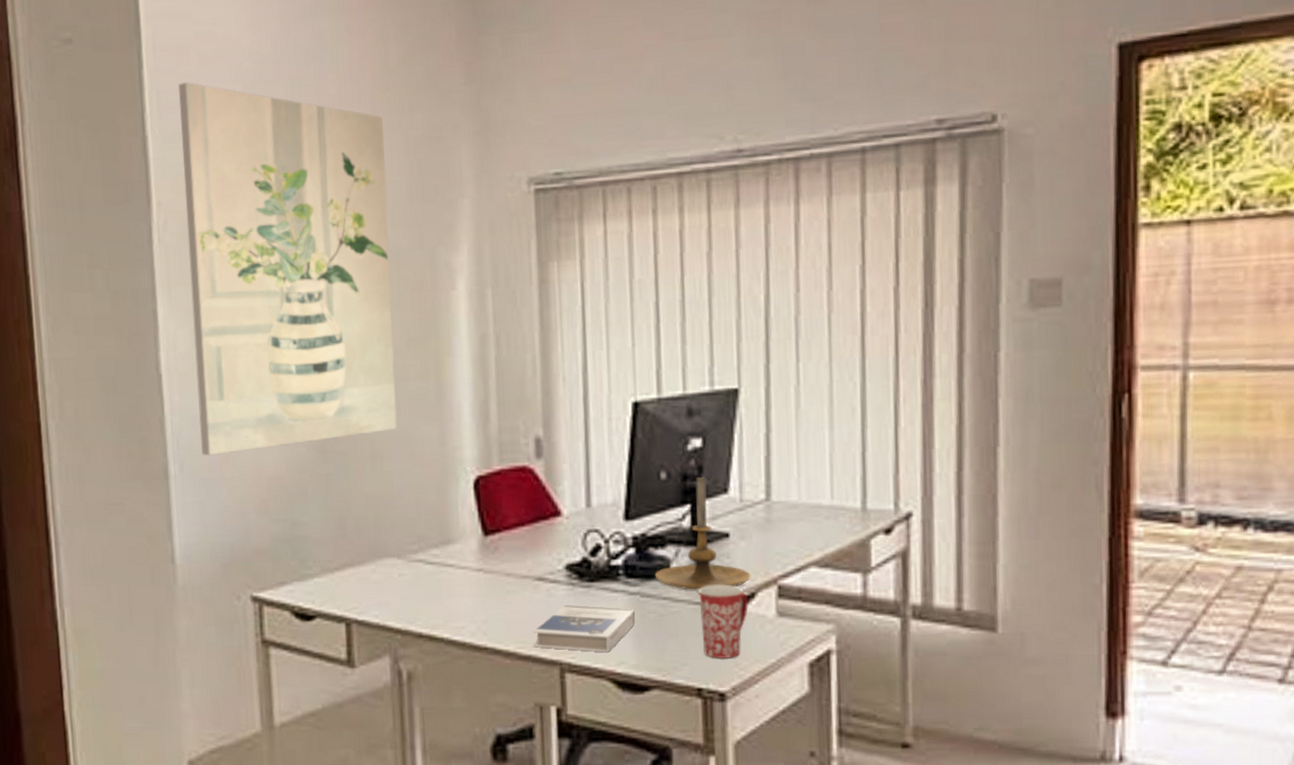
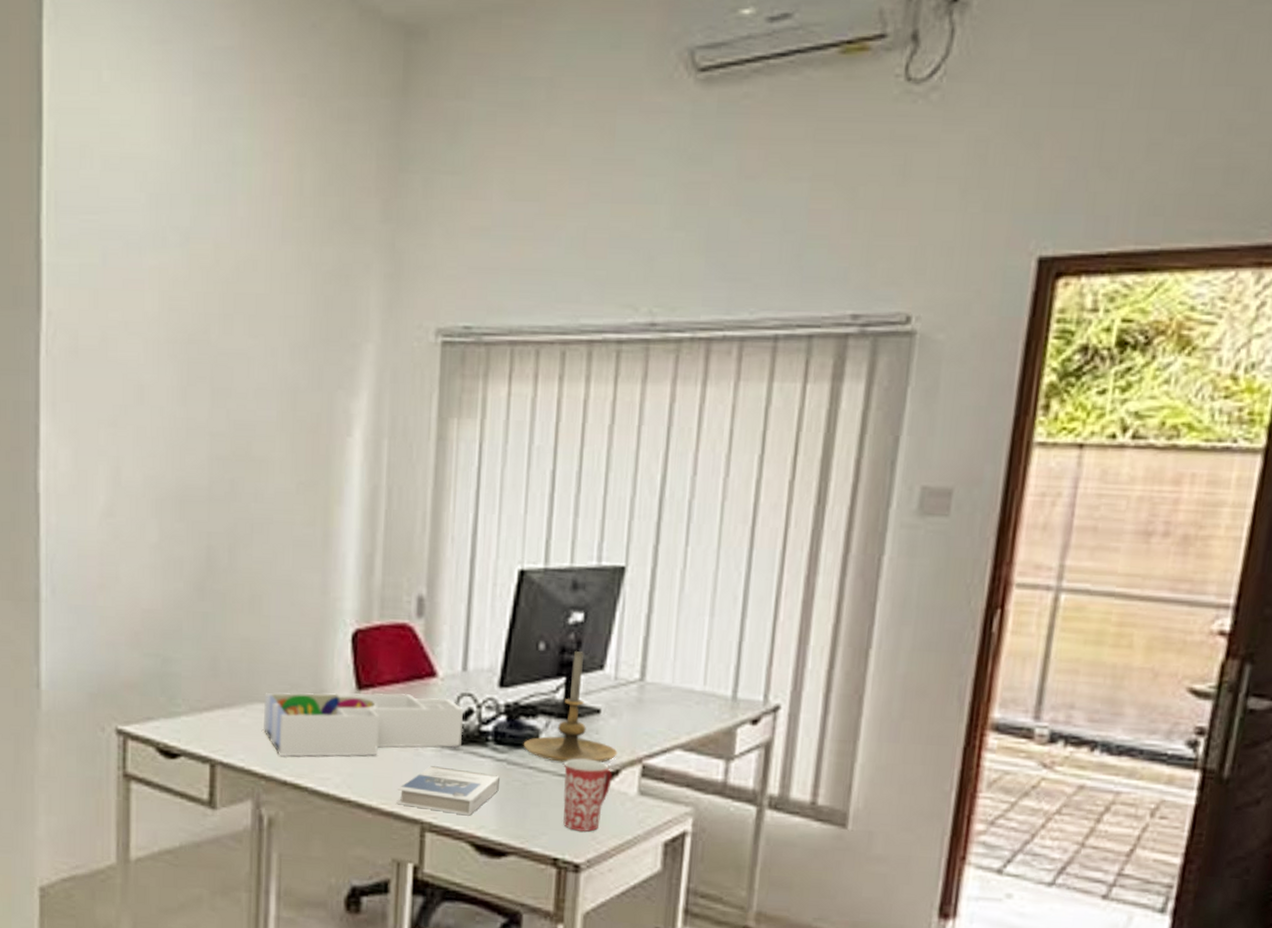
wall art: present [179,82,398,456] -> none [75,186,293,583]
desk organizer: none [392,535,593,610] -> present [263,692,463,757]

